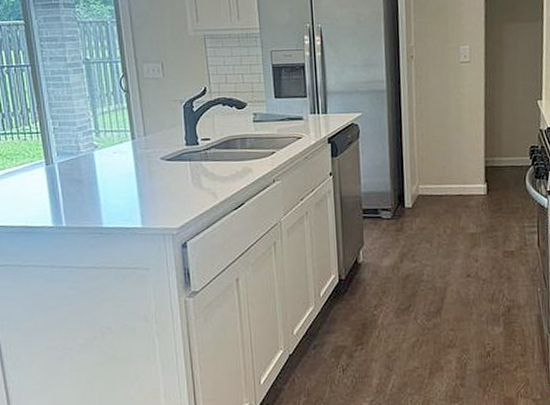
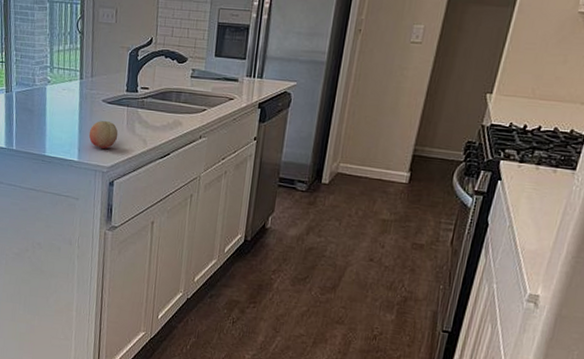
fruit: none [150,179,184,210] -> present [88,121,119,150]

